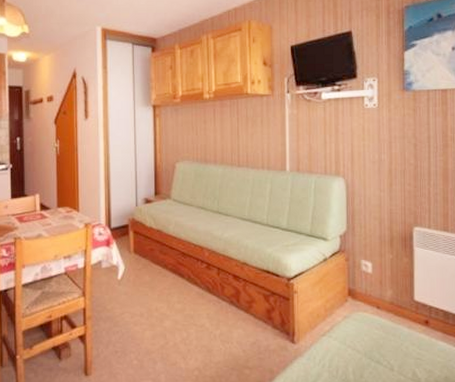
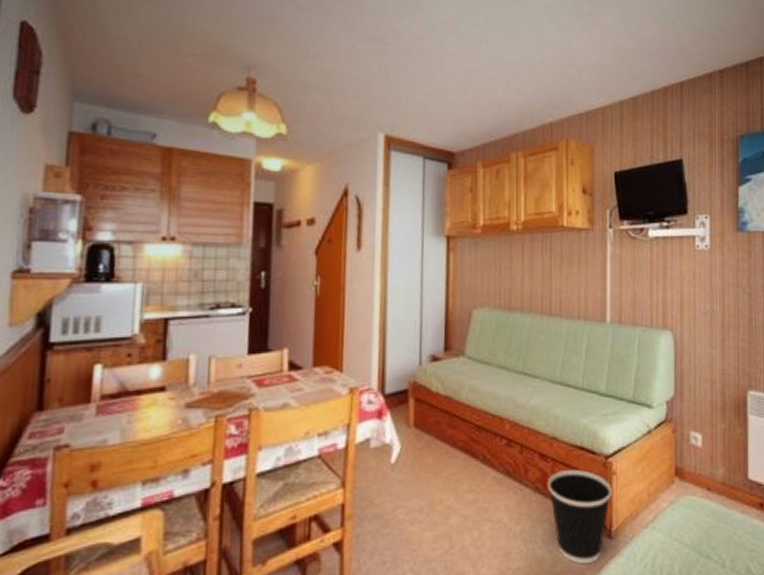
wastebasket: none [240,288,294,362] -> present [547,469,612,565]

